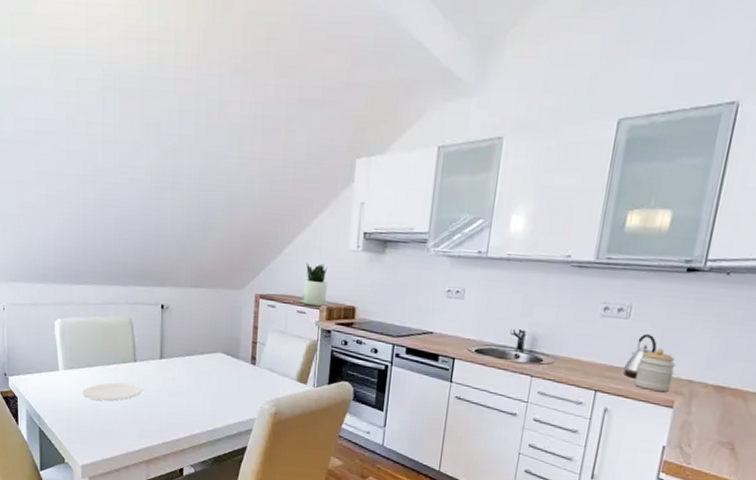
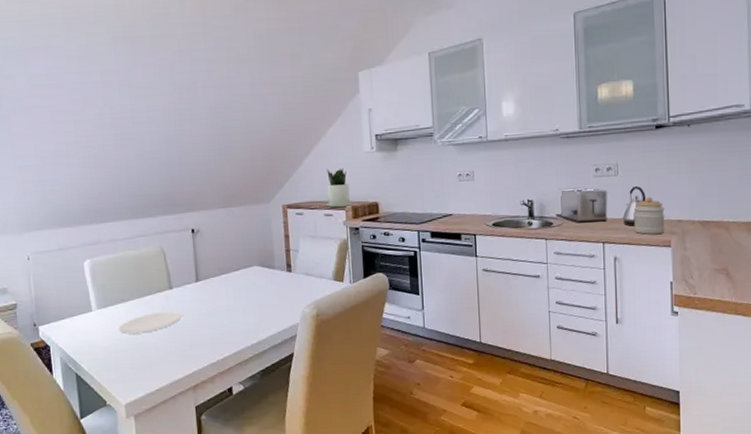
toaster: none [547,323,613,368] -> present [555,187,608,223]

